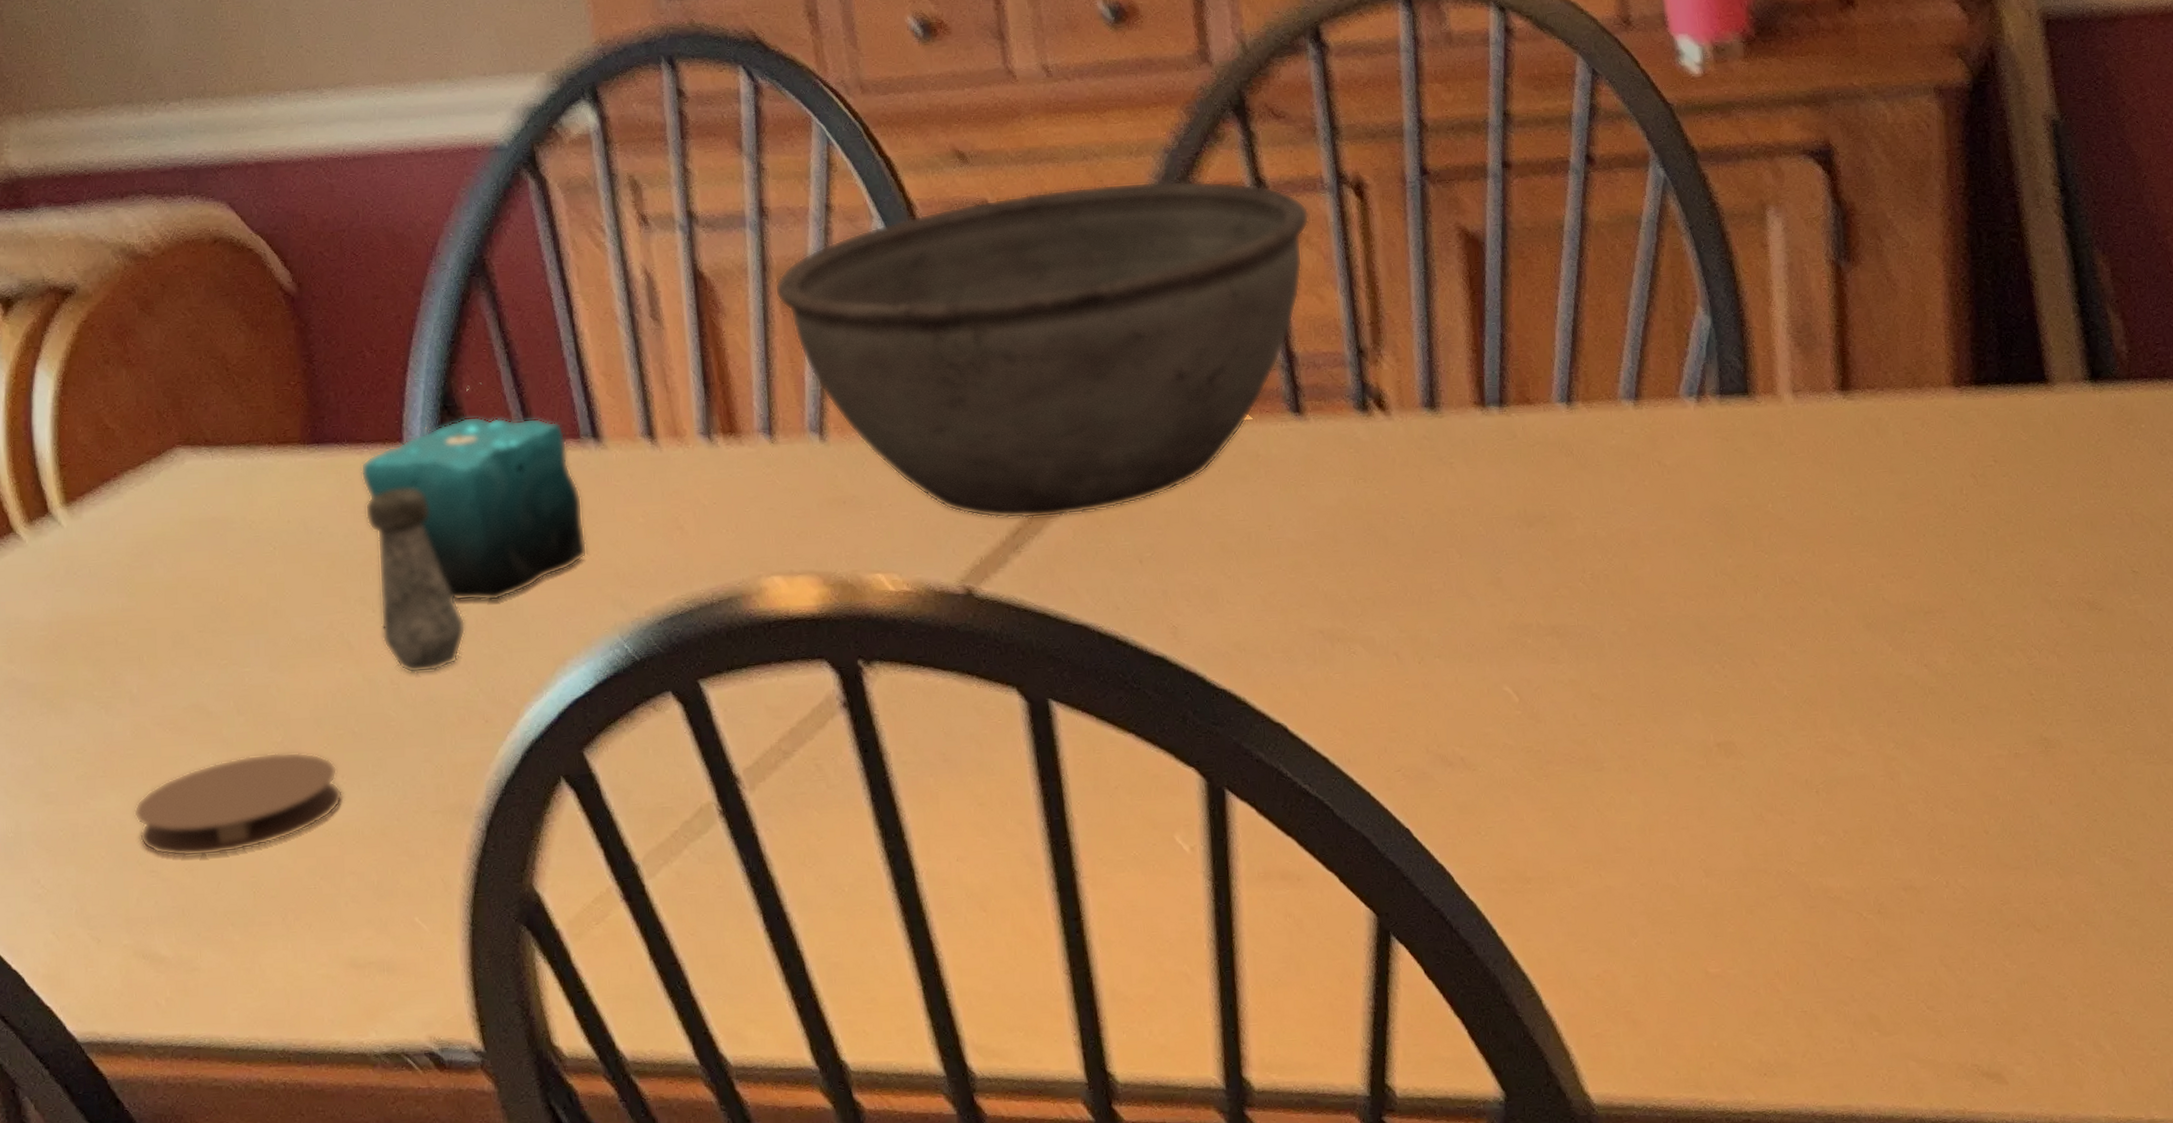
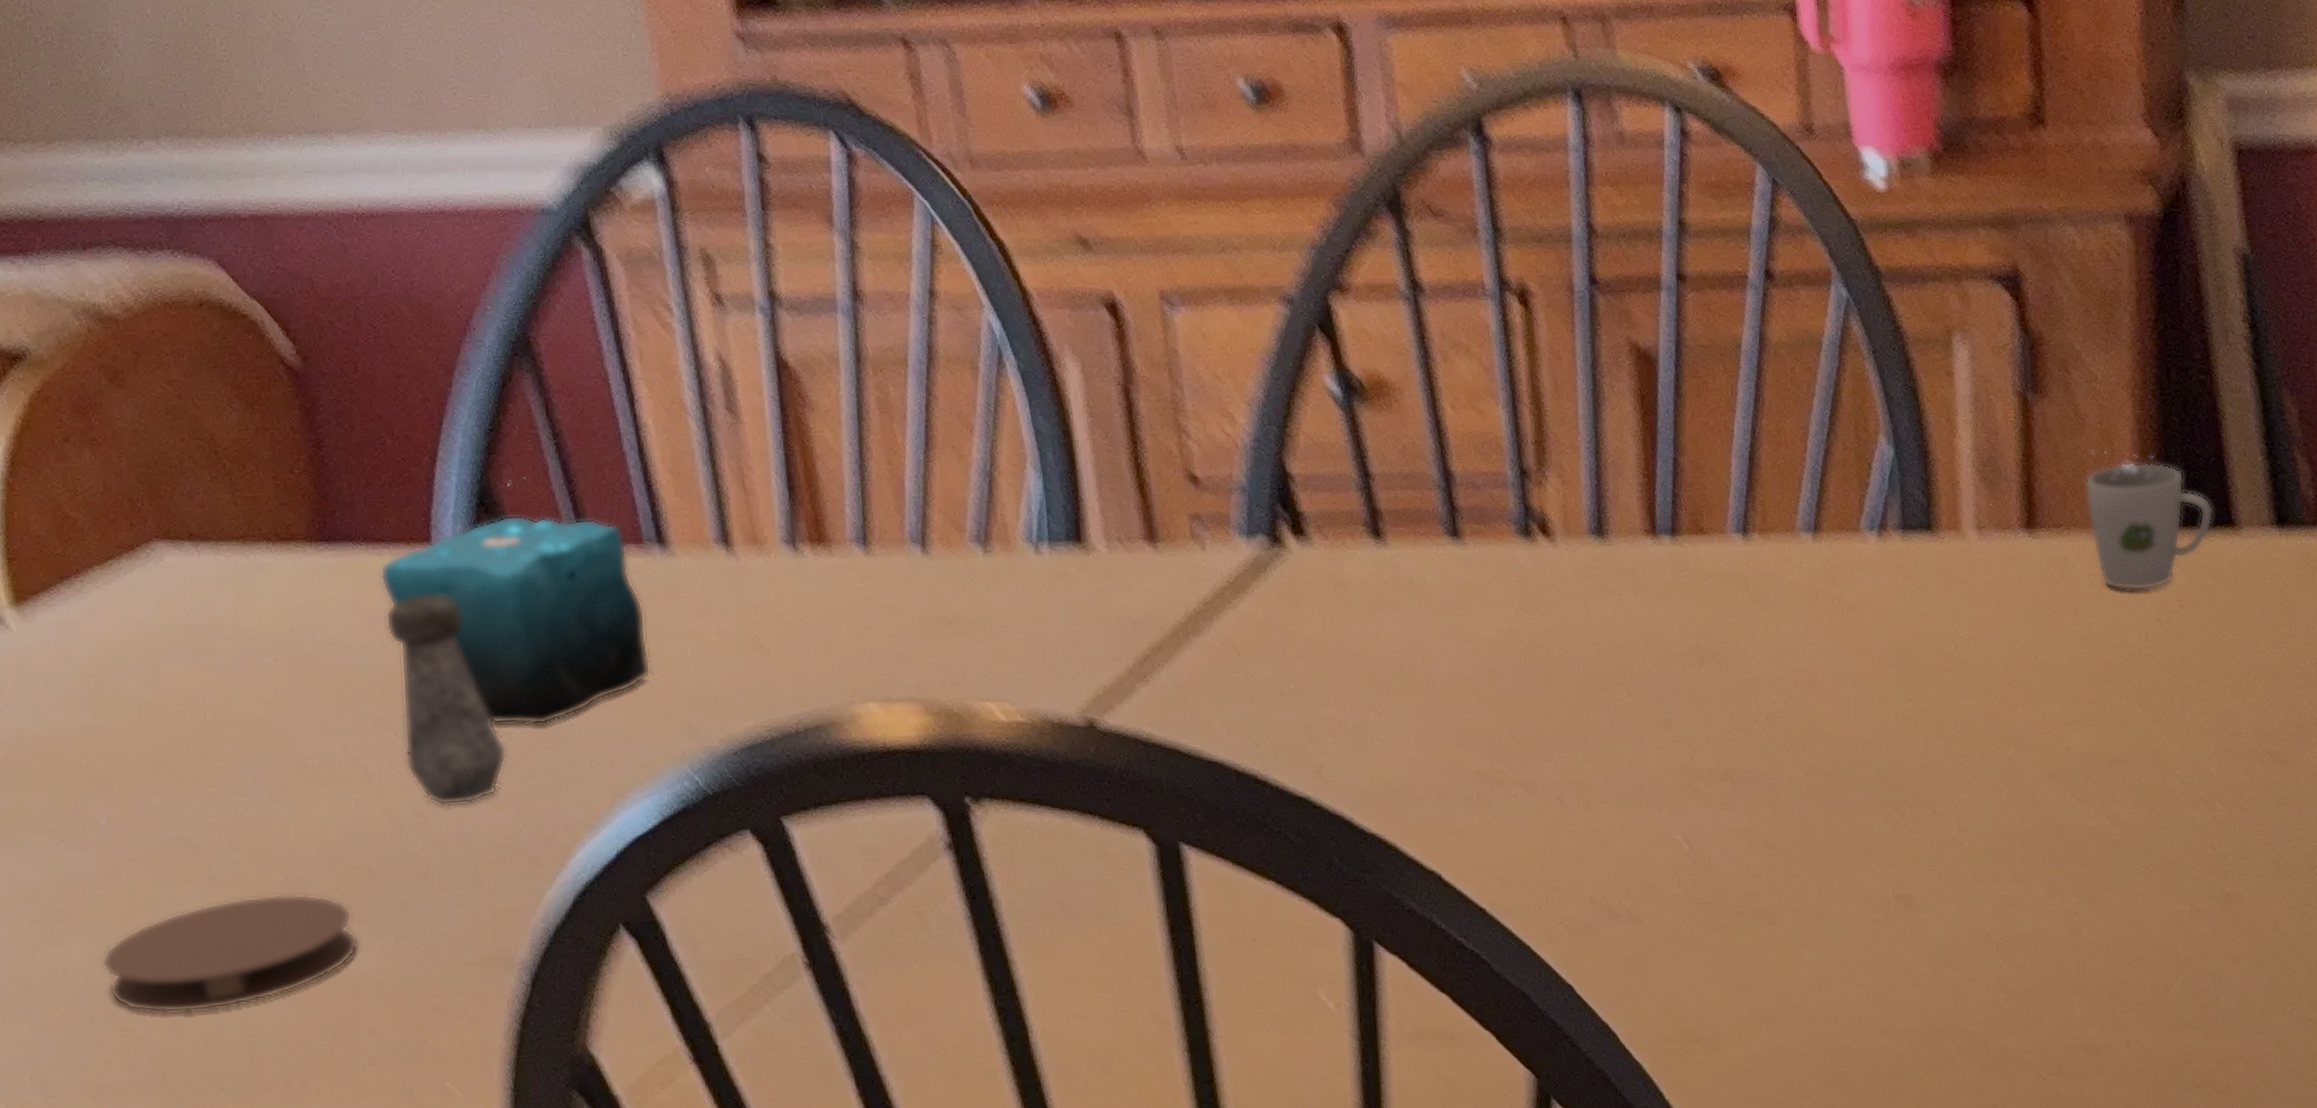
bowl: present [774,181,1310,519] -> none [870,280,1470,645]
cup: none [1898,314,2027,448] -> present [2085,450,2214,591]

